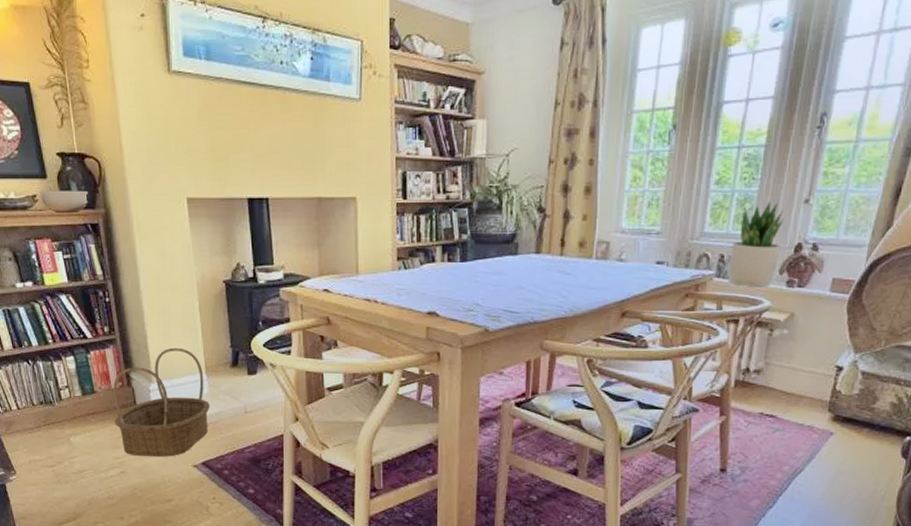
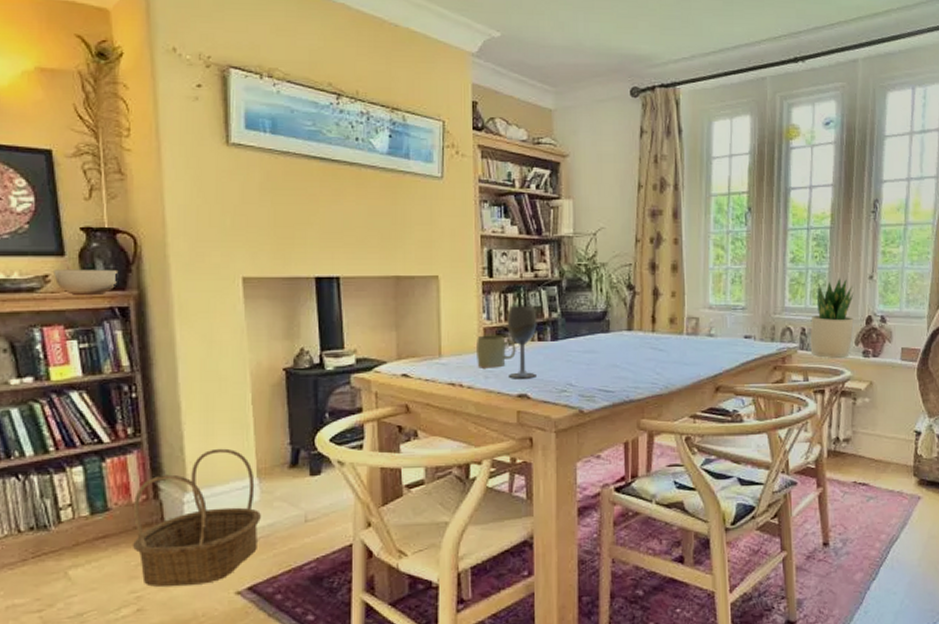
mug: none [389,255,427,286] -> present [475,335,516,368]
wine glass: none [419,226,448,298] -> present [507,305,537,379]

